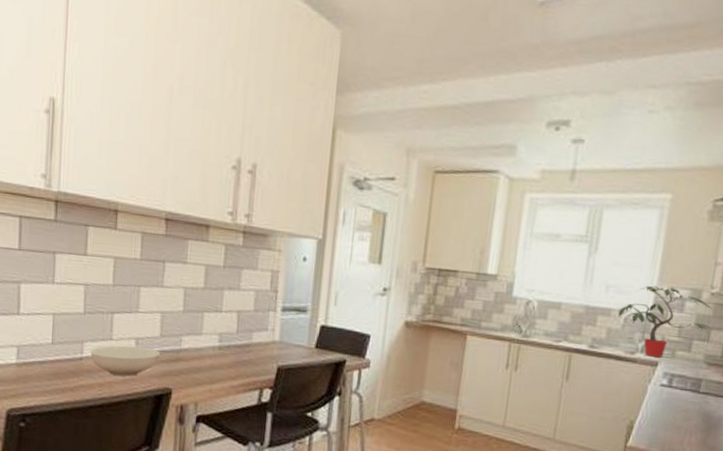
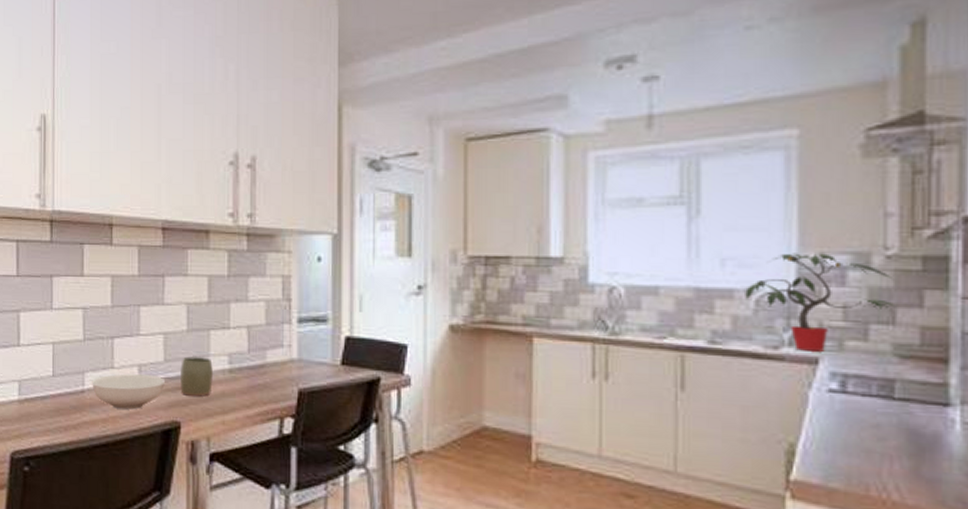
mug: none [174,333,205,368] -> present [180,356,213,396]

